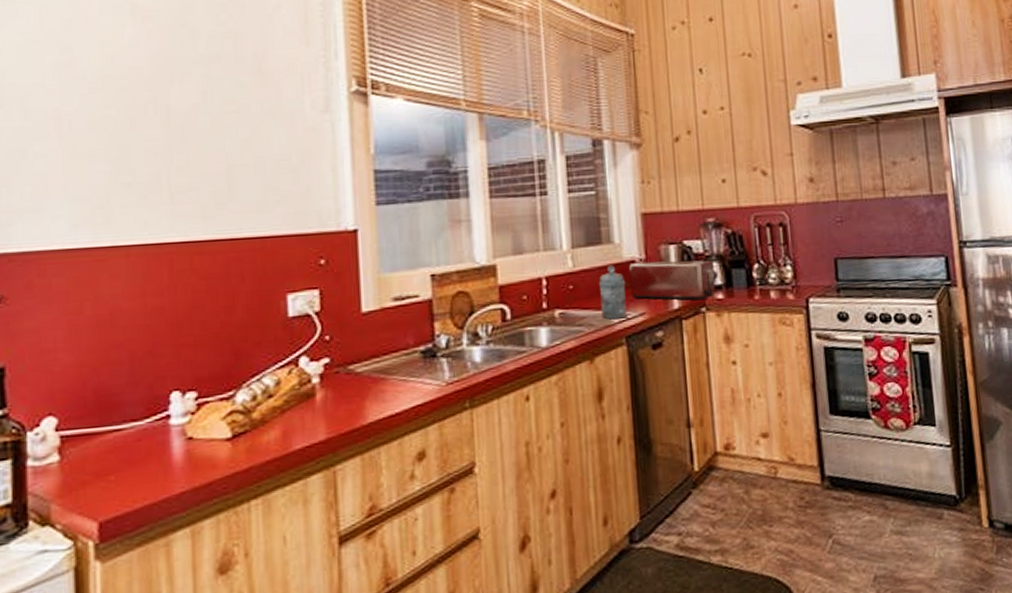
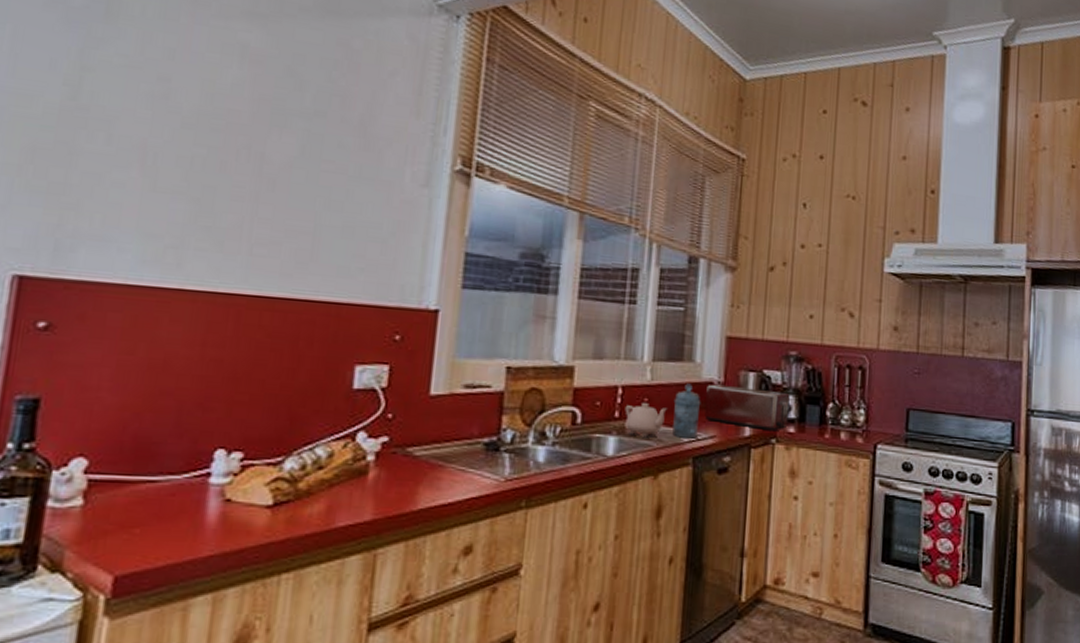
teapot: none [551,290,594,324] -> present [625,403,668,438]

